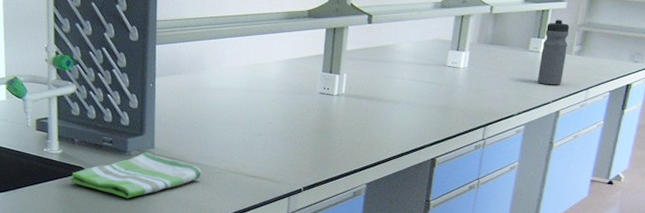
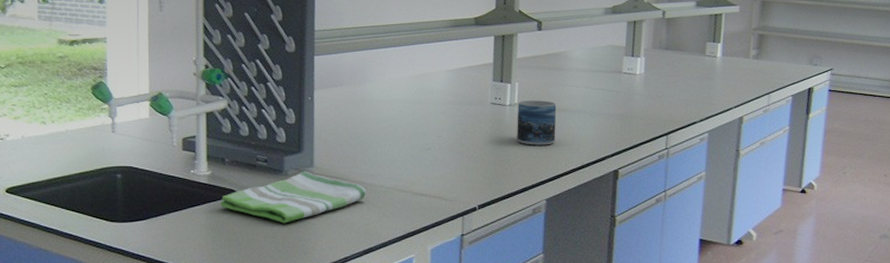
mug: none [342,91,382,134] -> present [517,100,557,146]
water bottle: present [537,19,570,85] -> none [716,23,745,90]

